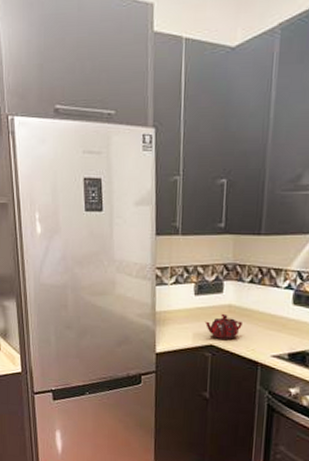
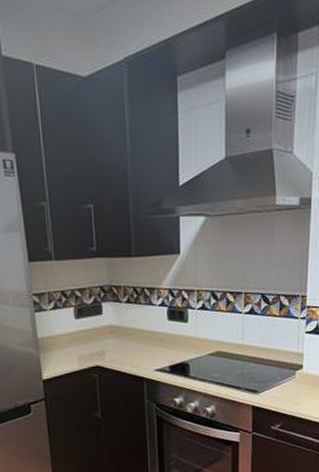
teapot: present [204,313,242,339] -> none [88,334,124,359]

